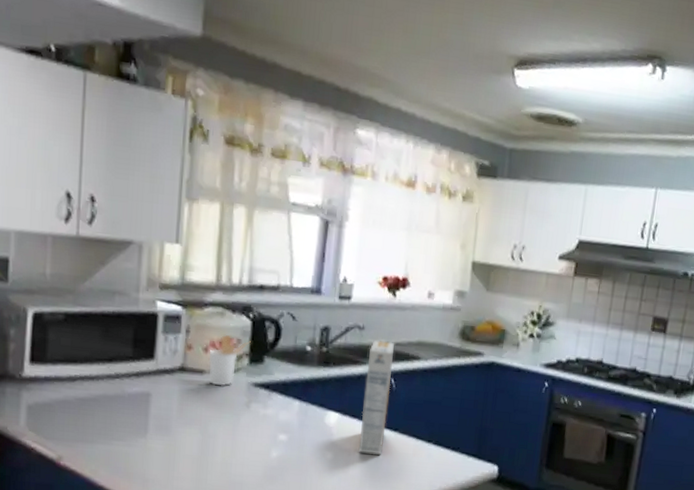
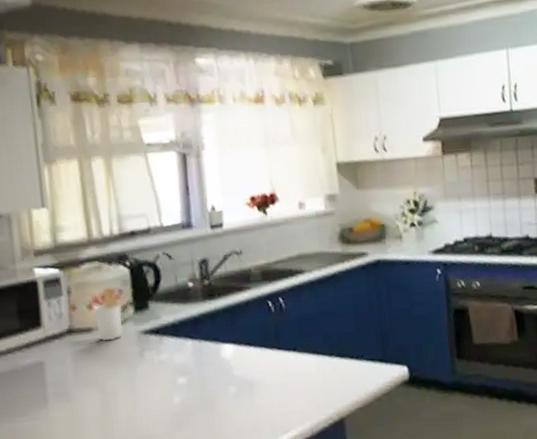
cereal box: present [359,340,395,455] -> none [251,260,285,381]

